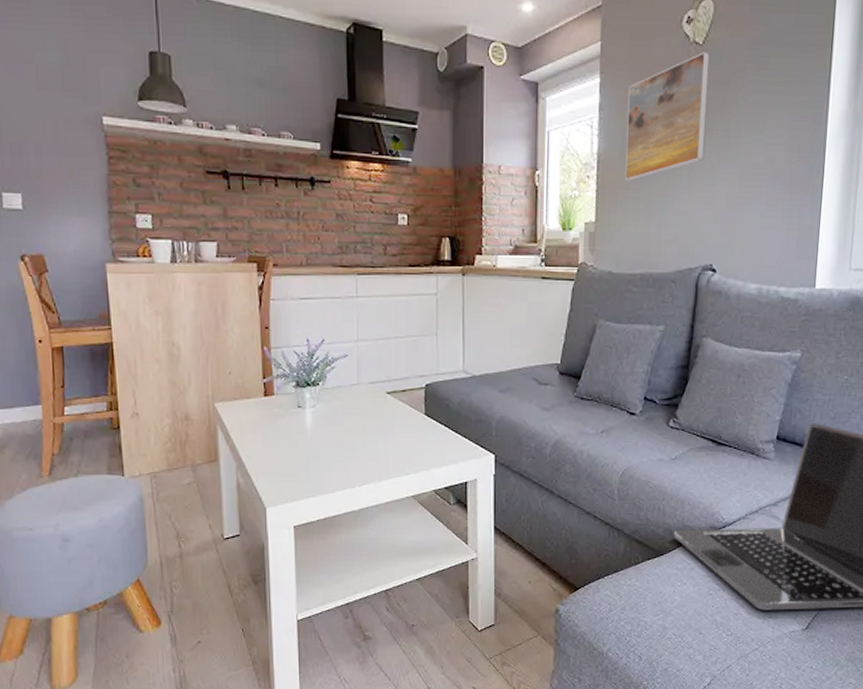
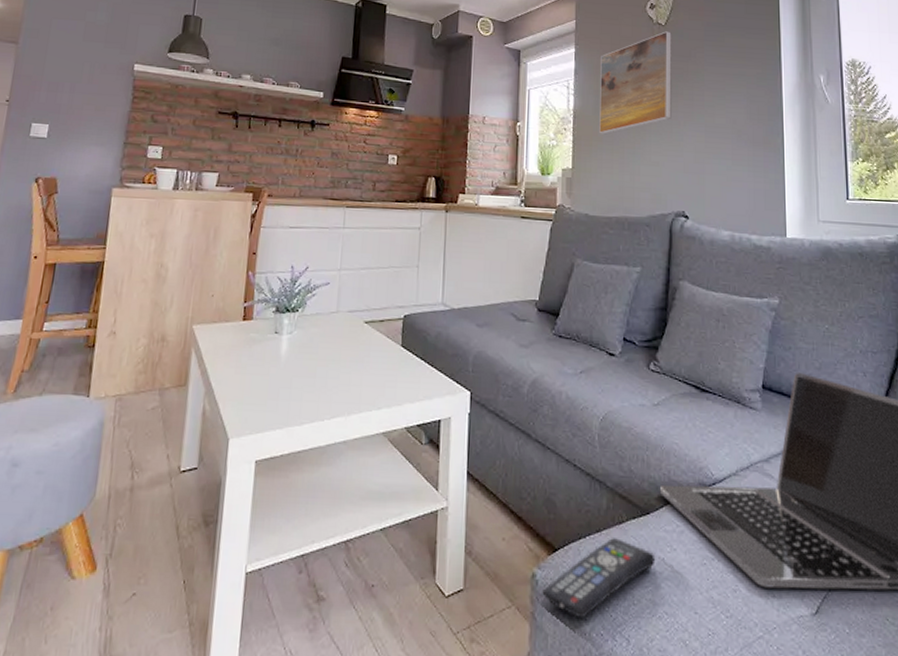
remote control: none [565,577,667,643] -> present [542,538,656,619]

